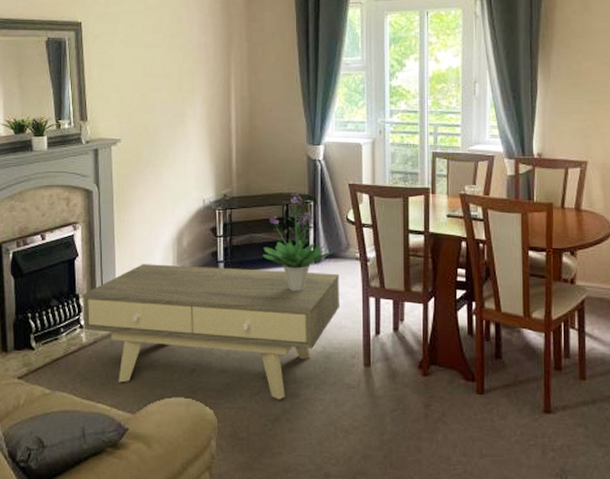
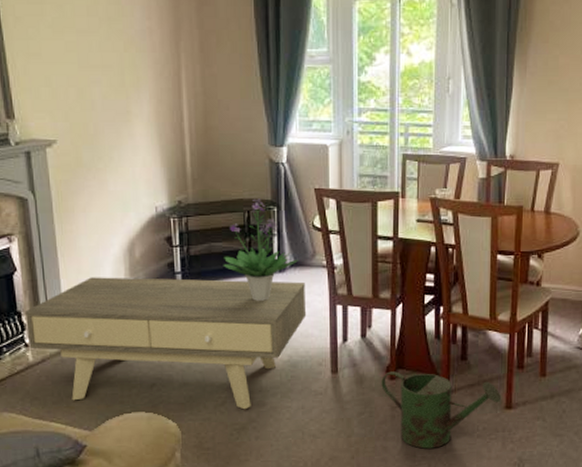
watering can: none [414,367,539,452] -> present [381,371,502,449]

